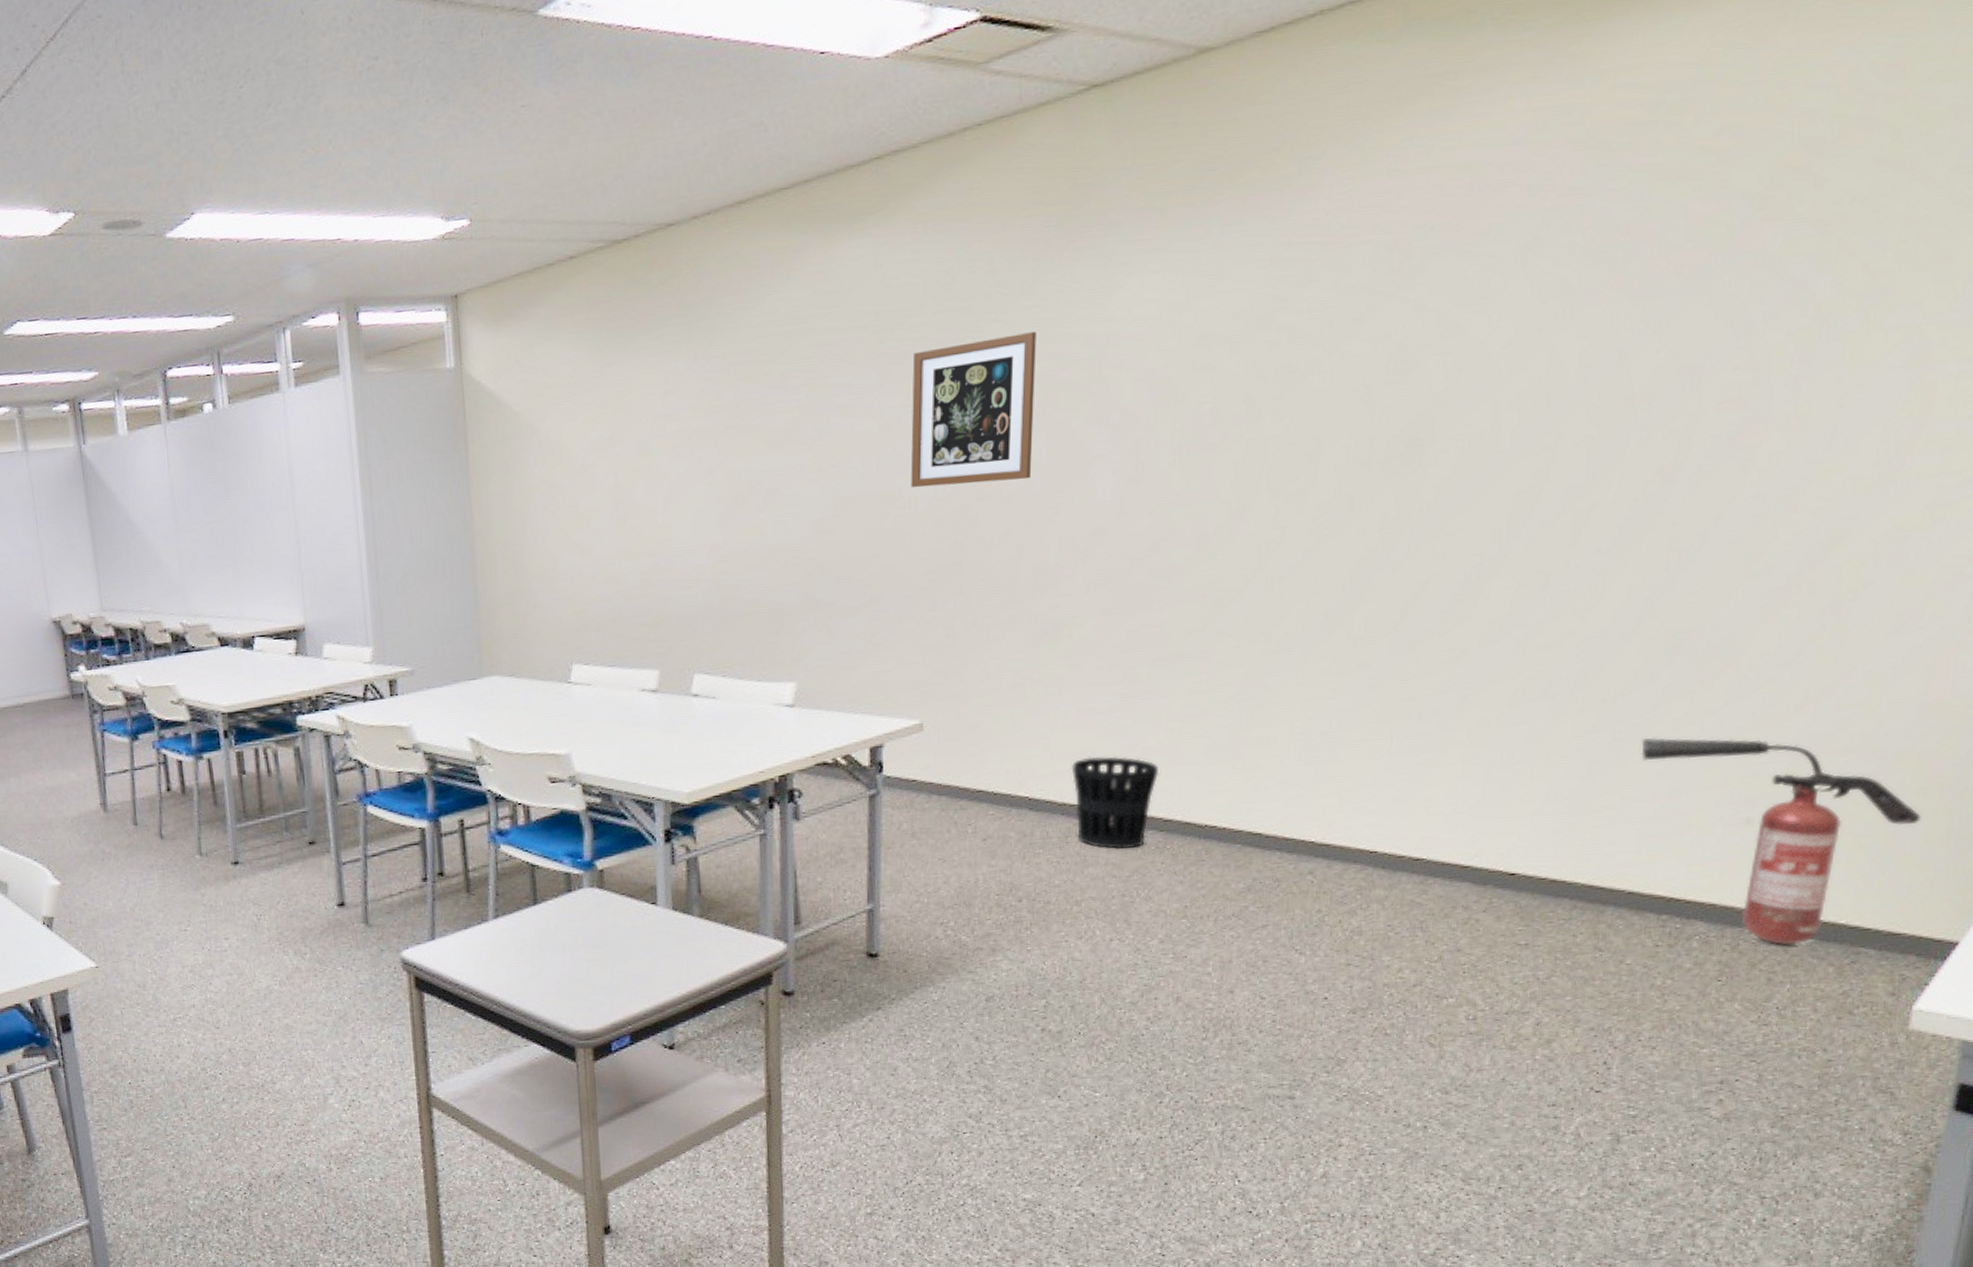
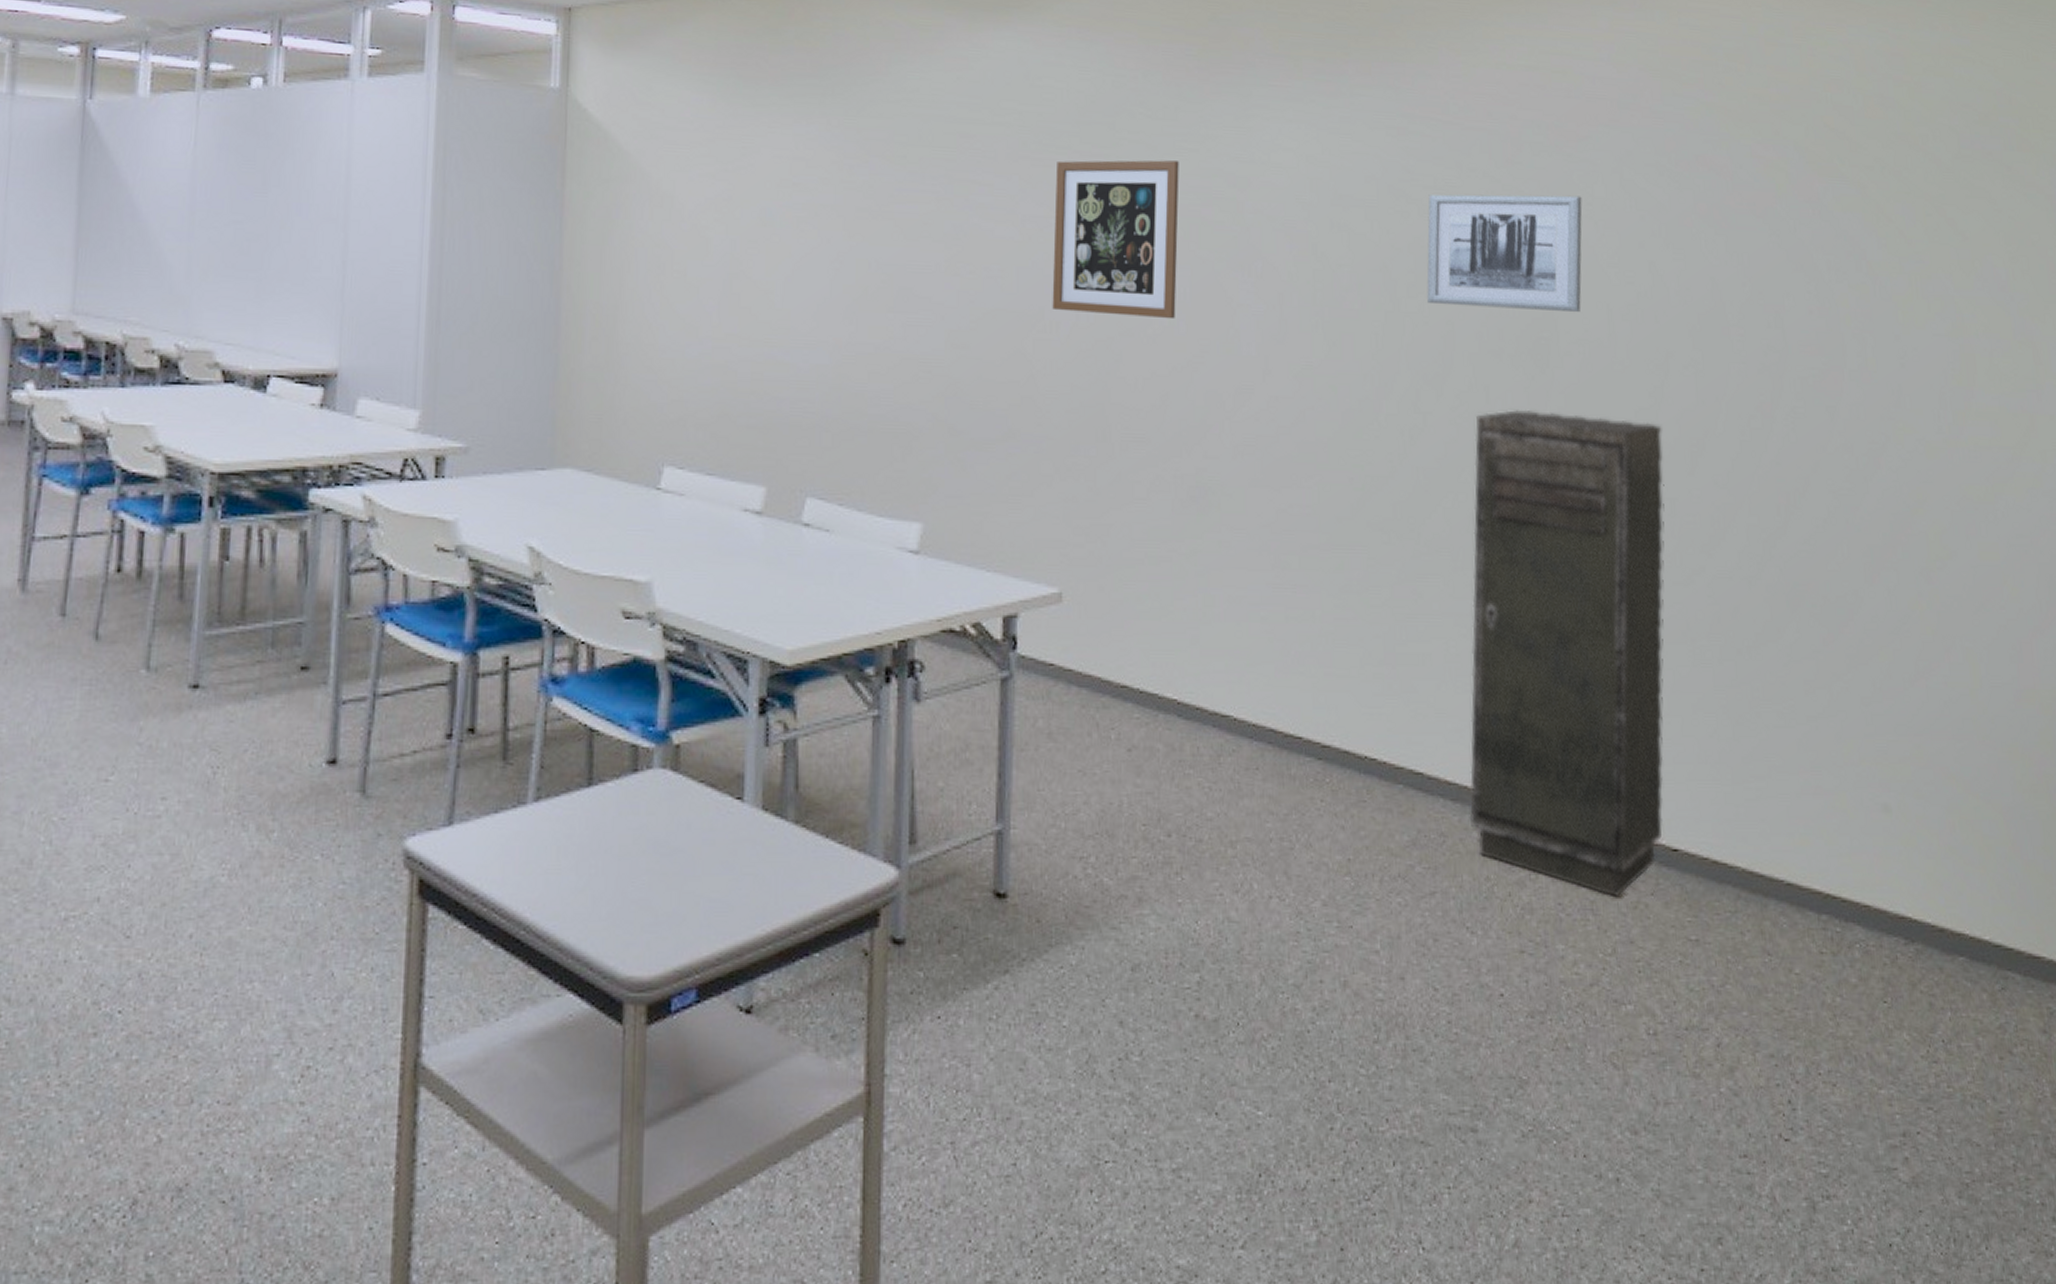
wastebasket: present [1071,756,1159,850] -> none [1222,657,1315,779]
wall art: none [1293,292,1476,424] -> present [1427,194,1583,312]
storage cabinet: none [1305,503,1543,917] -> present [1469,410,1665,898]
fire extinguisher: present [1641,737,1921,946] -> none [1778,699,2037,963]

